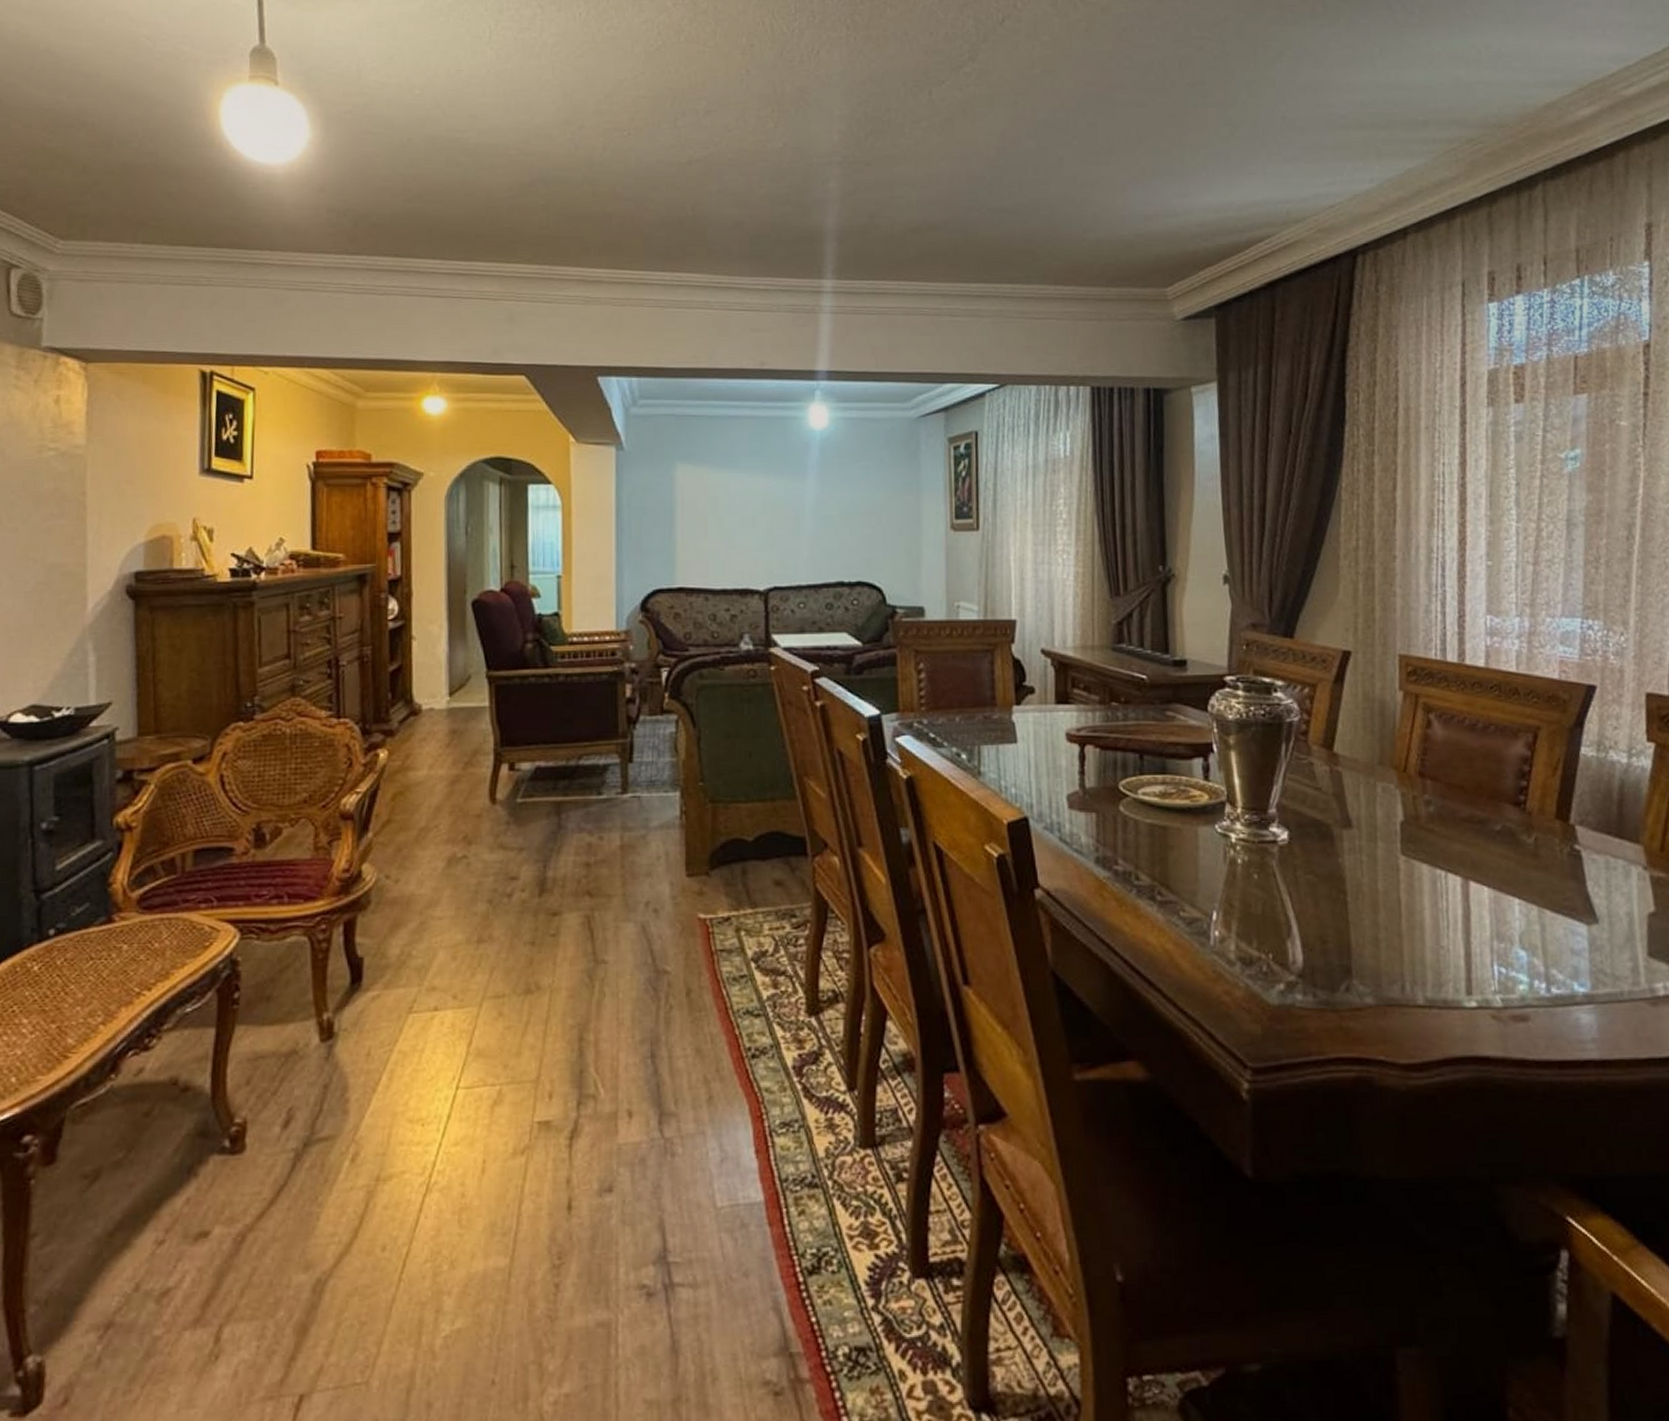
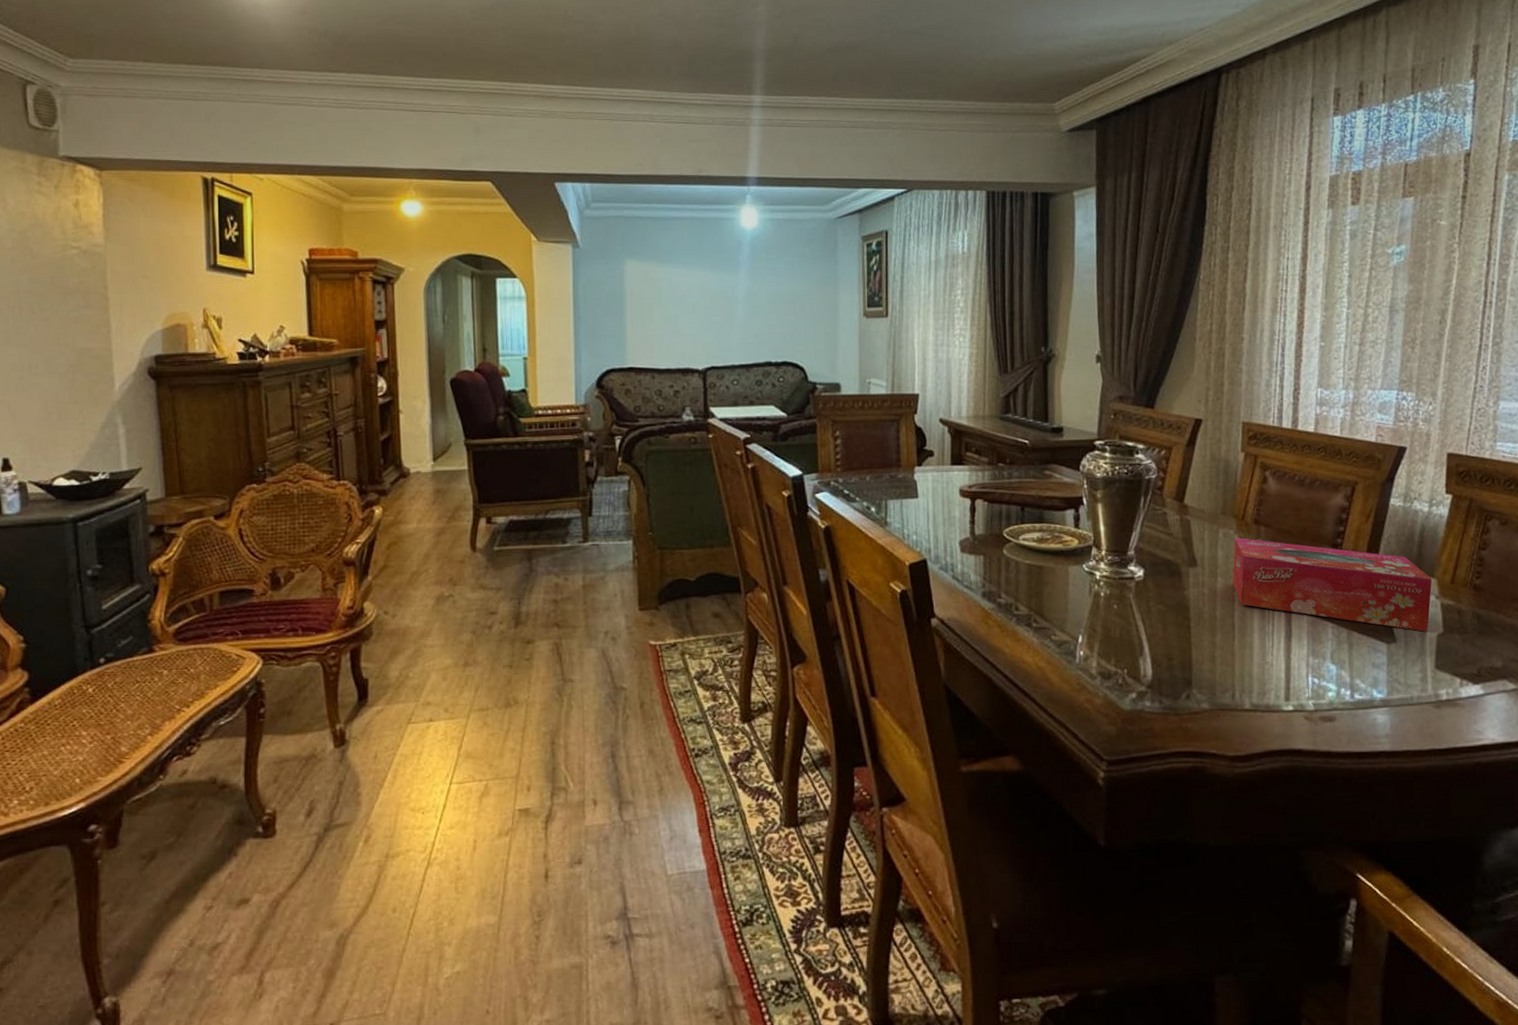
tissue box: none [1395,794,1638,910] -> present [1232,538,1433,632]

